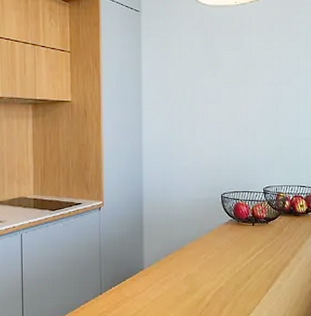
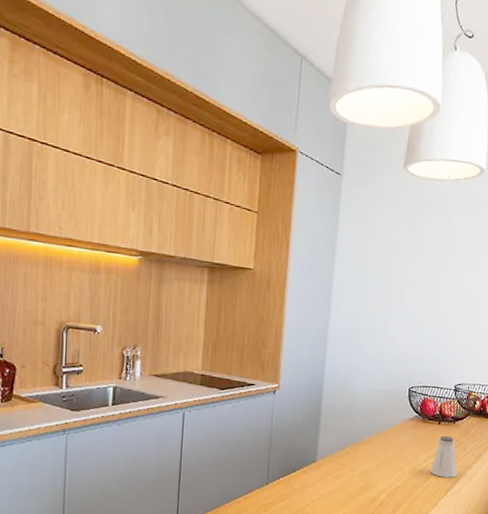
saltshaker: none [249,235,276,275] -> present [430,435,458,478]

